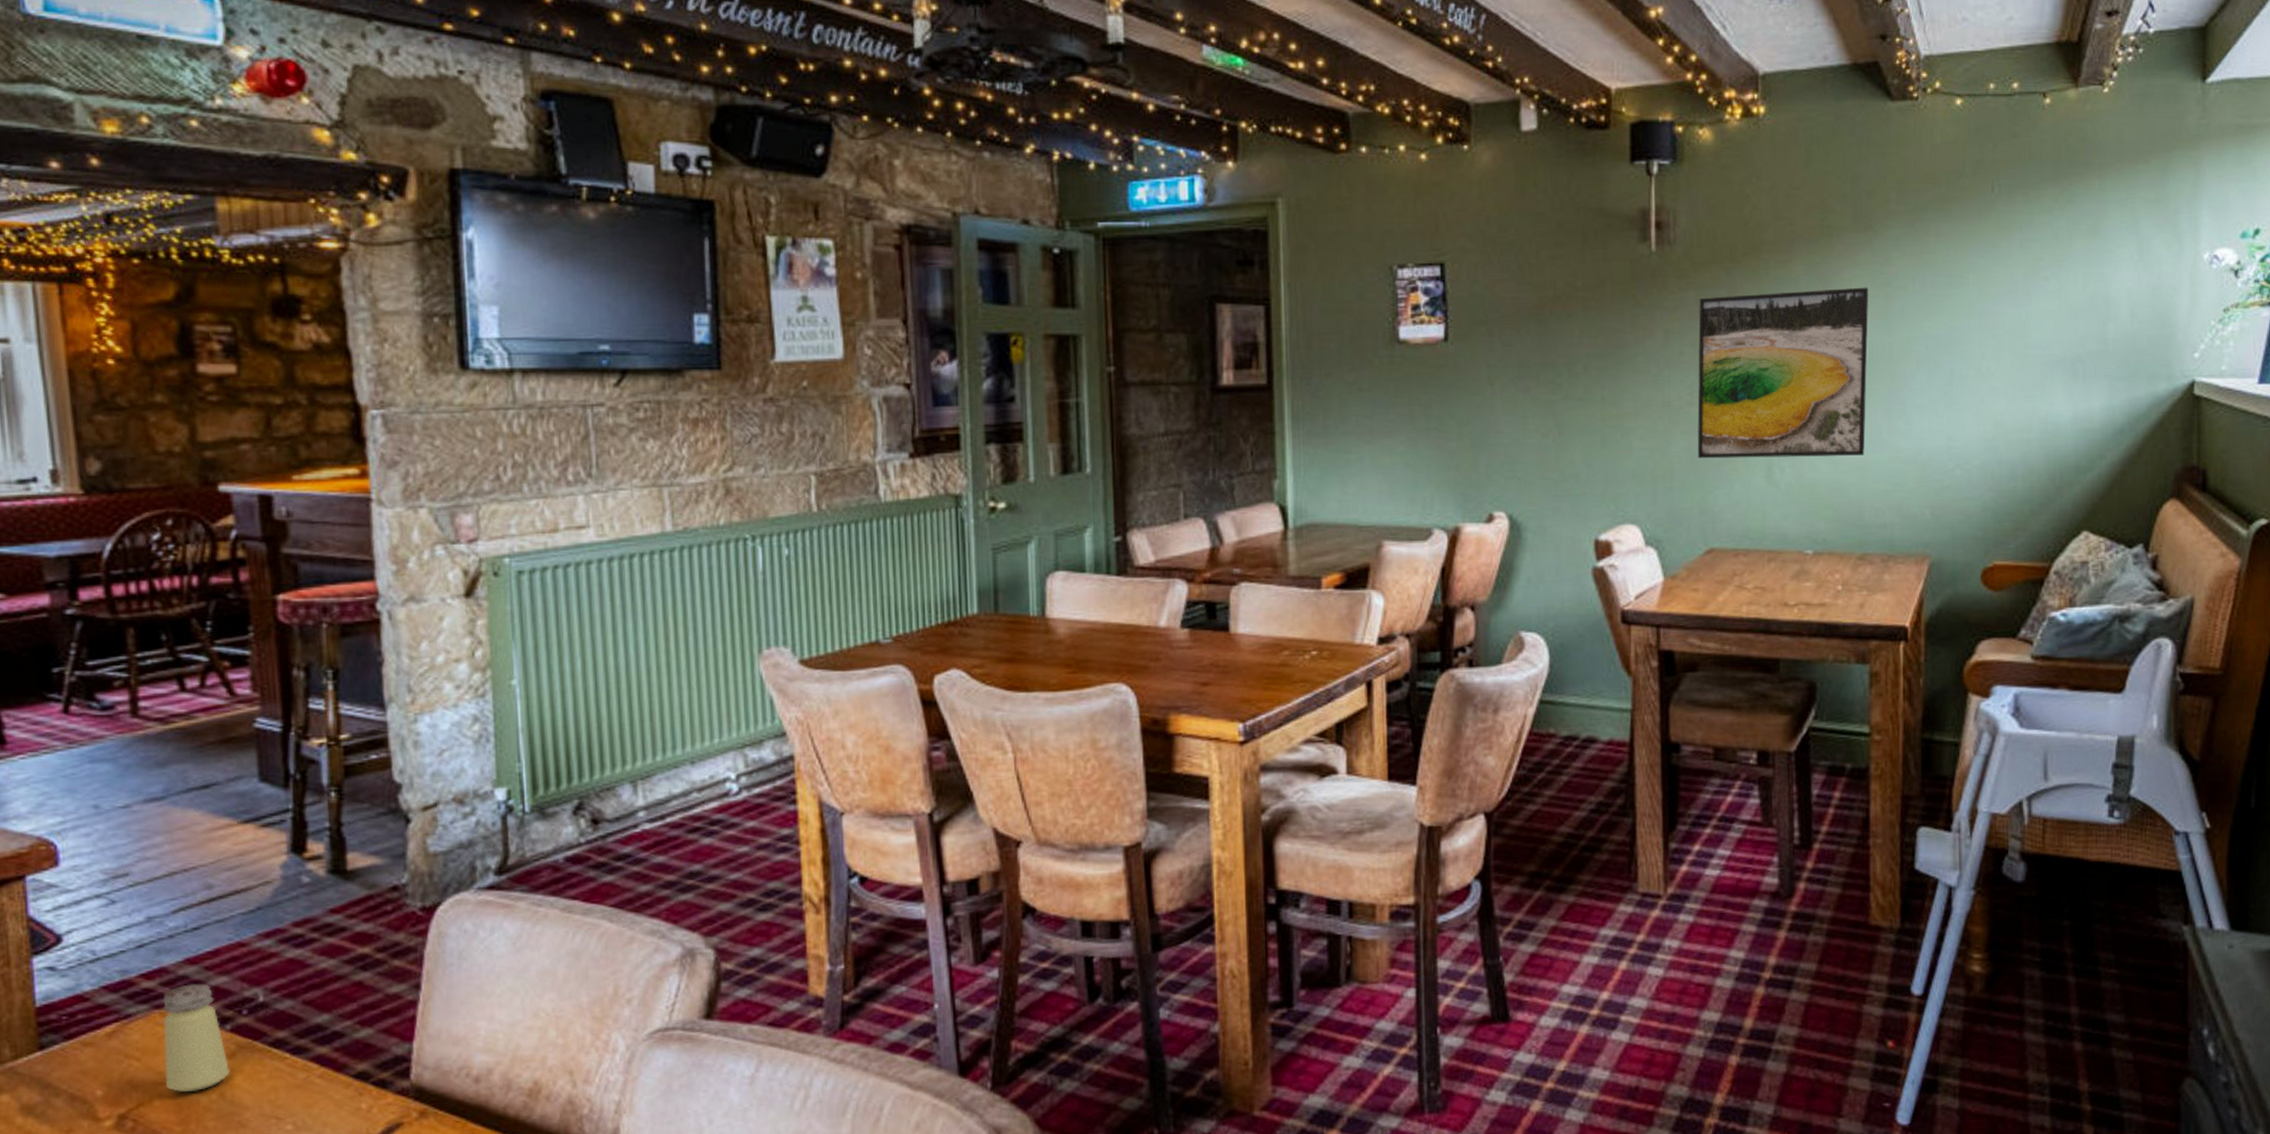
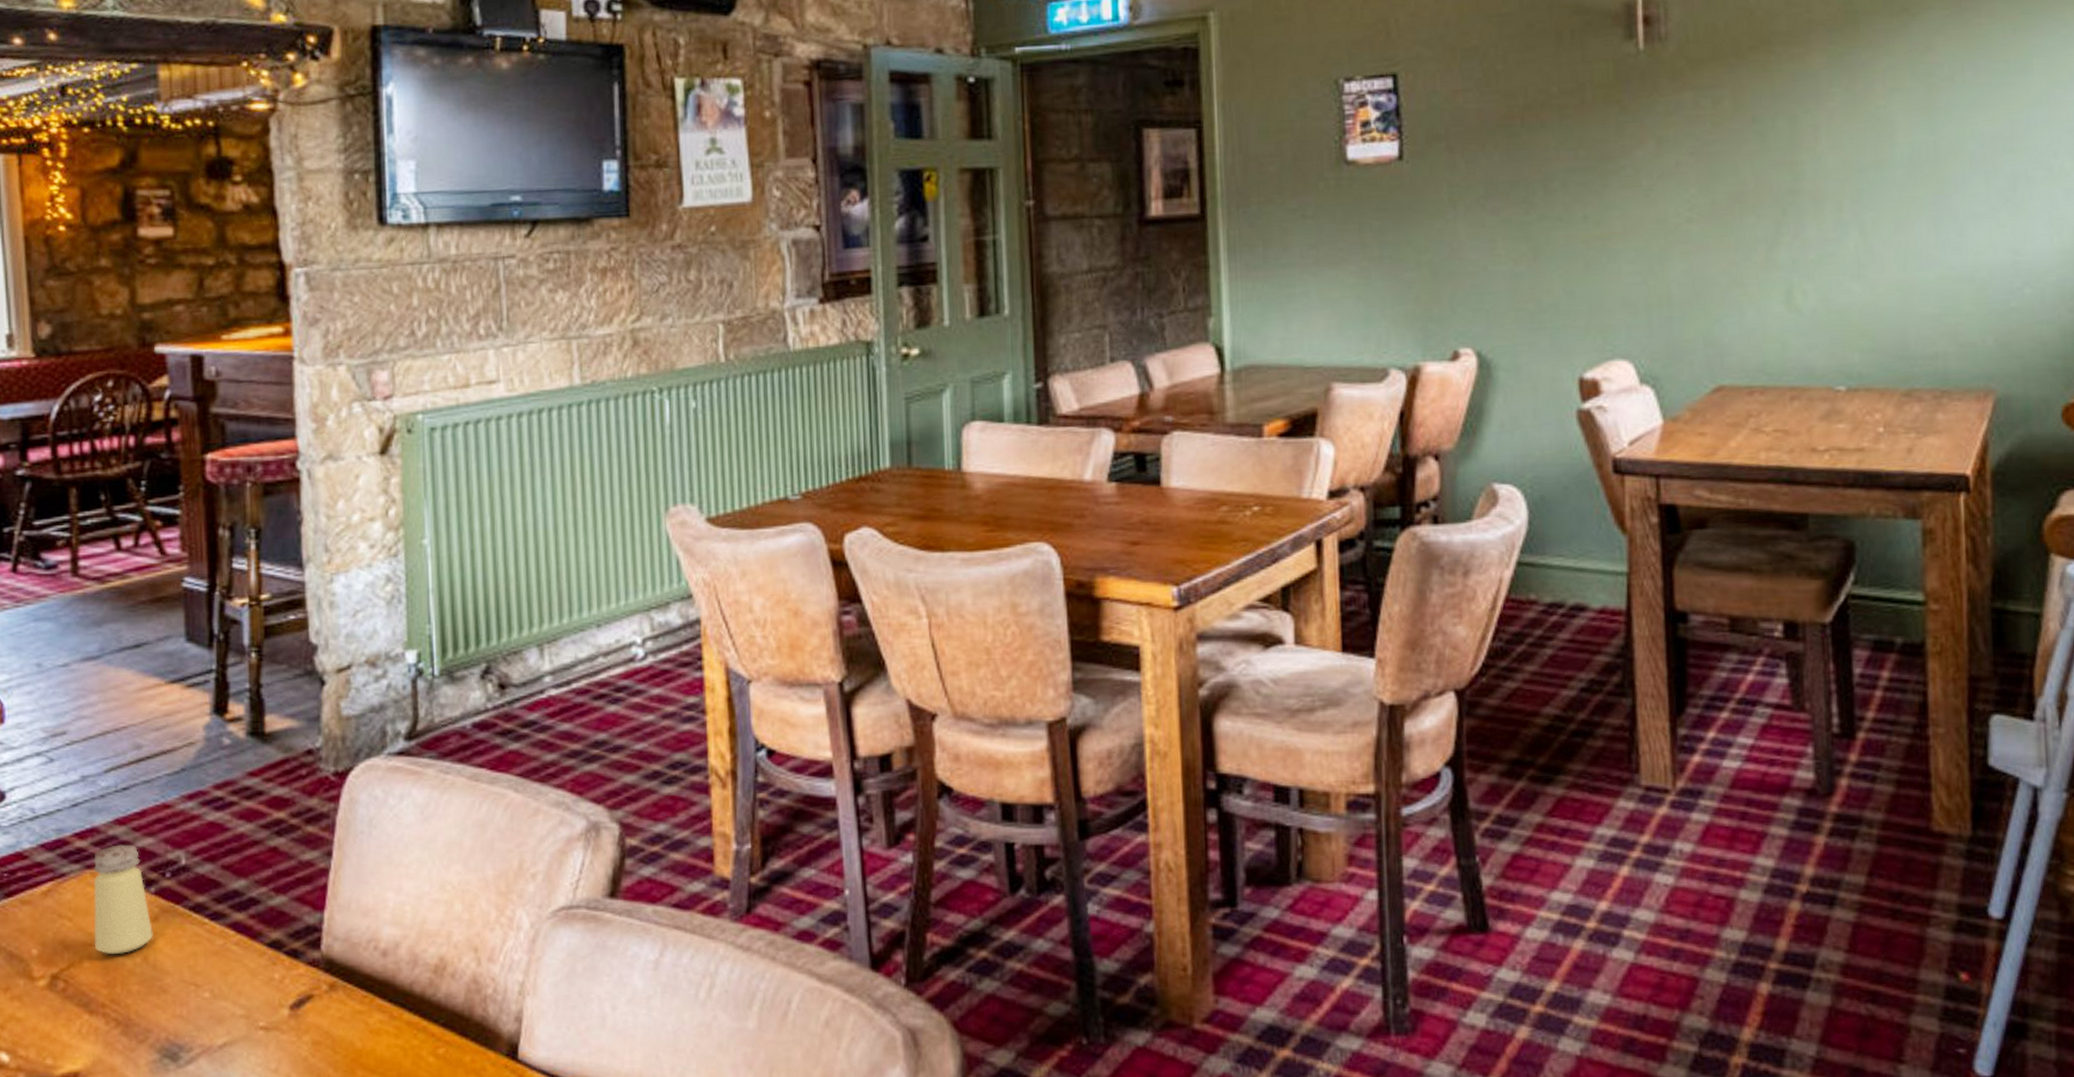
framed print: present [1697,287,1869,459] -> none [1697,79,1908,283]

